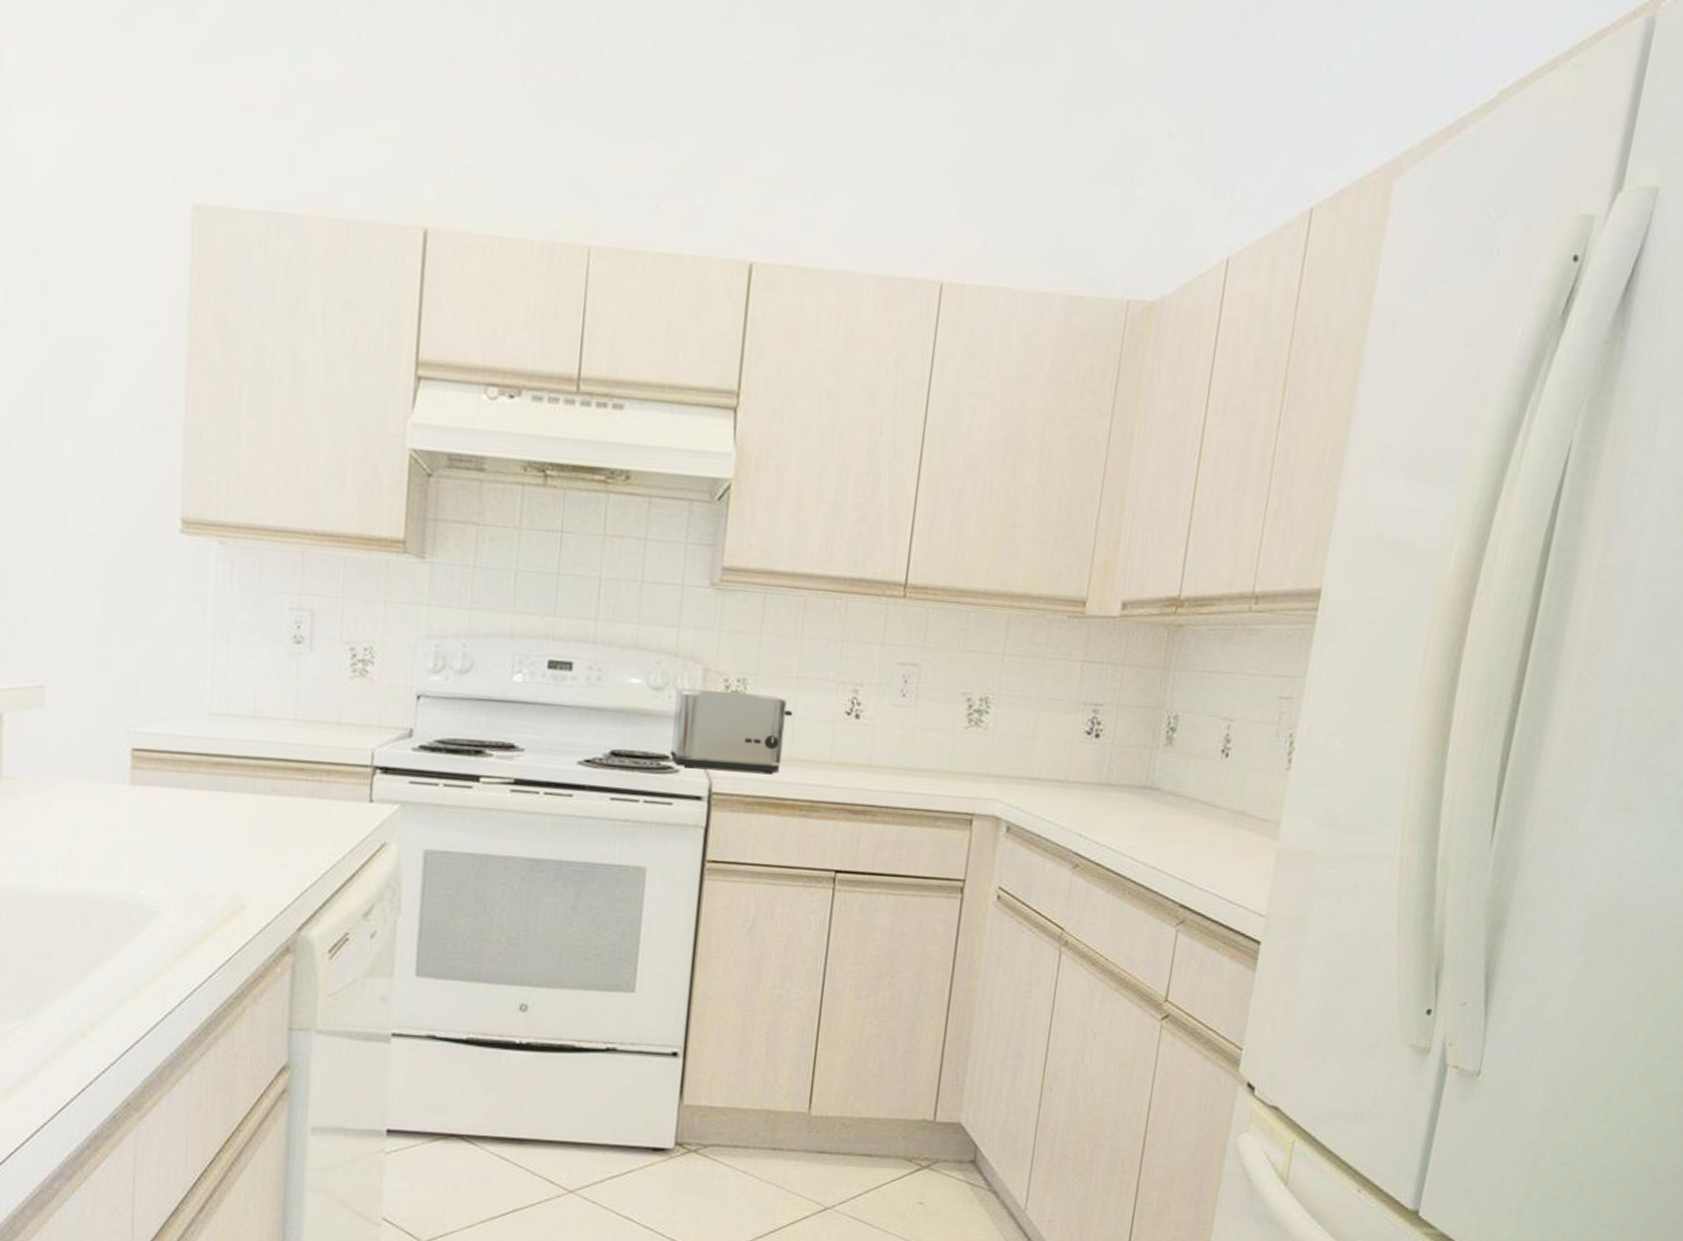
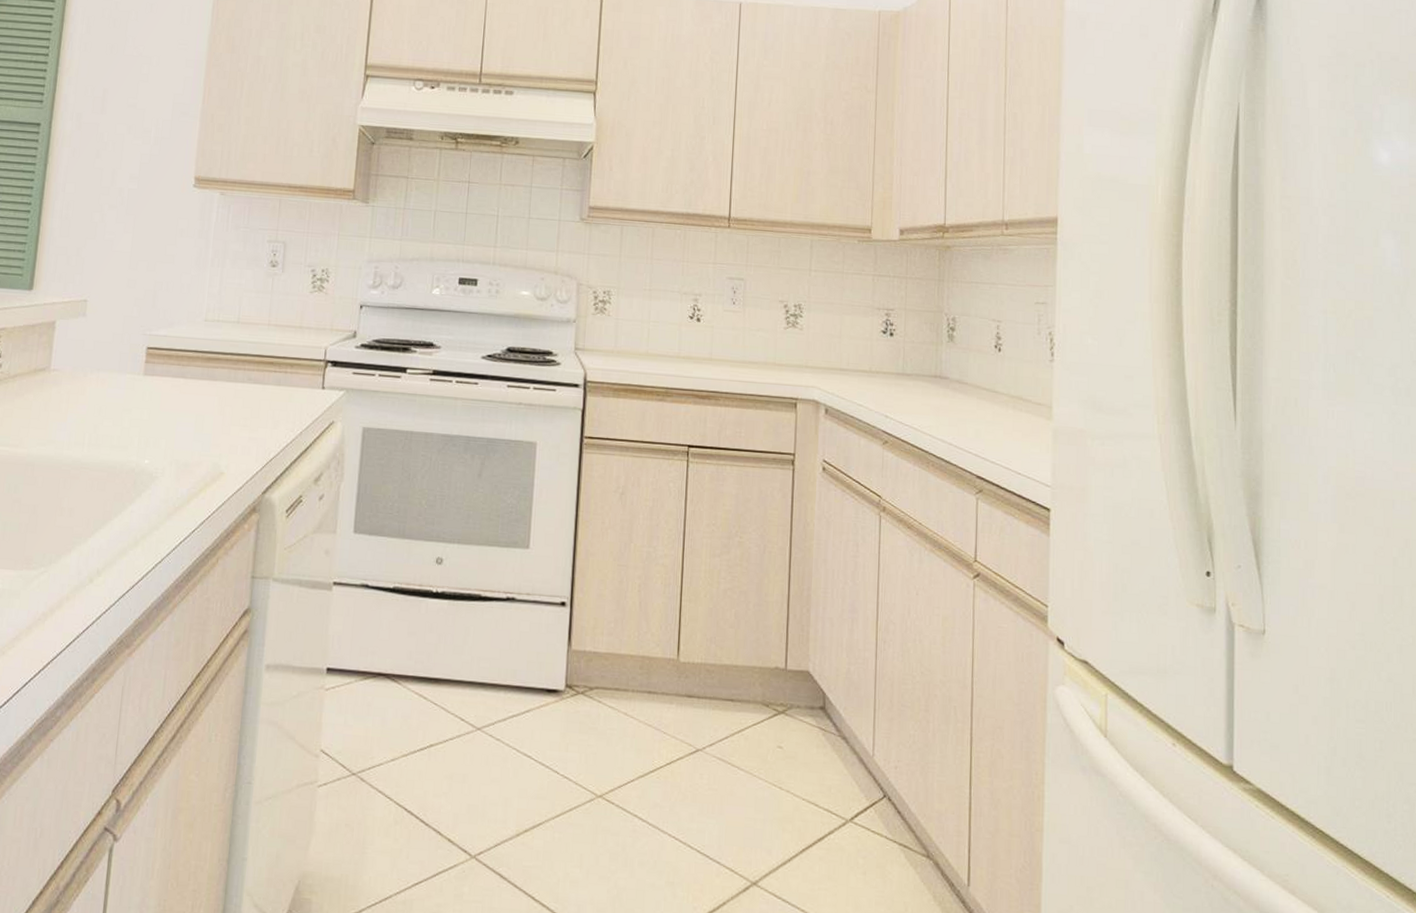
toaster: present [669,688,792,775] -> none [553,299,647,367]

